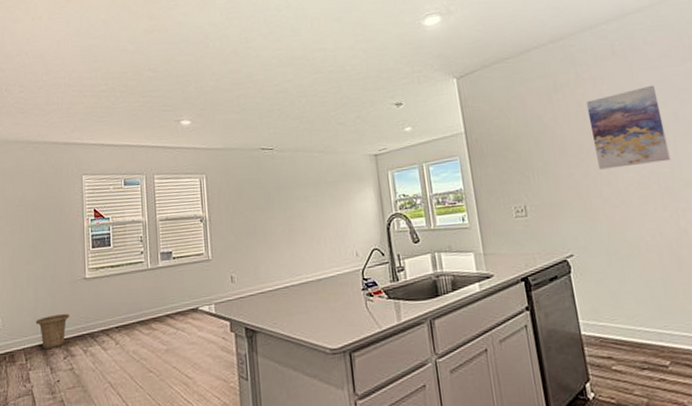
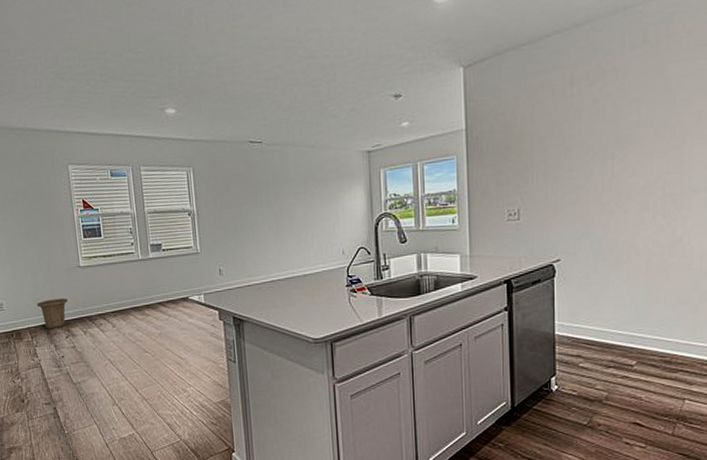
wall art: present [585,85,671,170] -> none [602,79,684,174]

